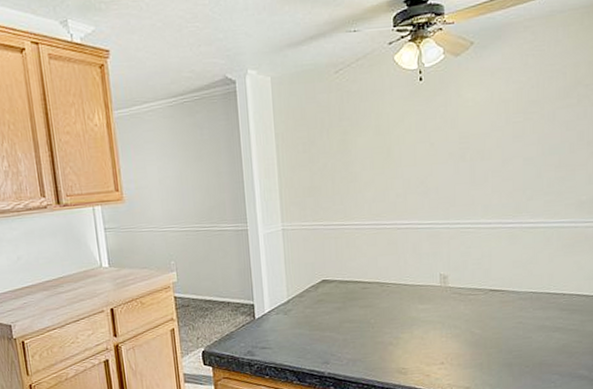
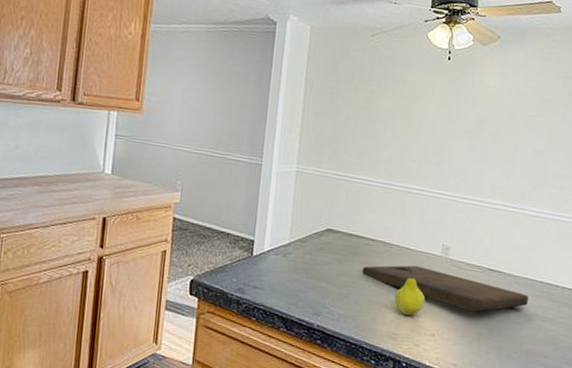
cutting board: none [363,300,535,334] -> present [362,265,528,312]
fruit: none [398,301,430,350] -> present [394,265,426,316]

